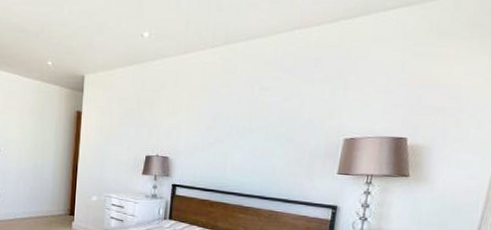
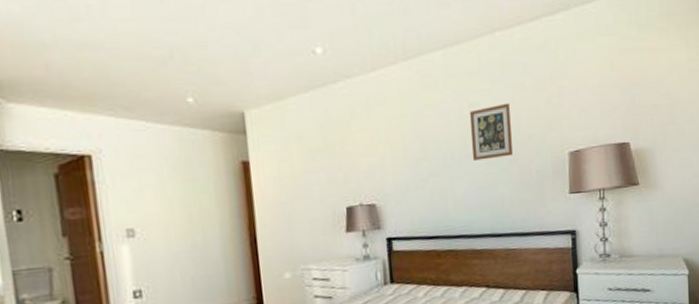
picture frame: none [254,90,297,135] -> present [469,103,514,161]

